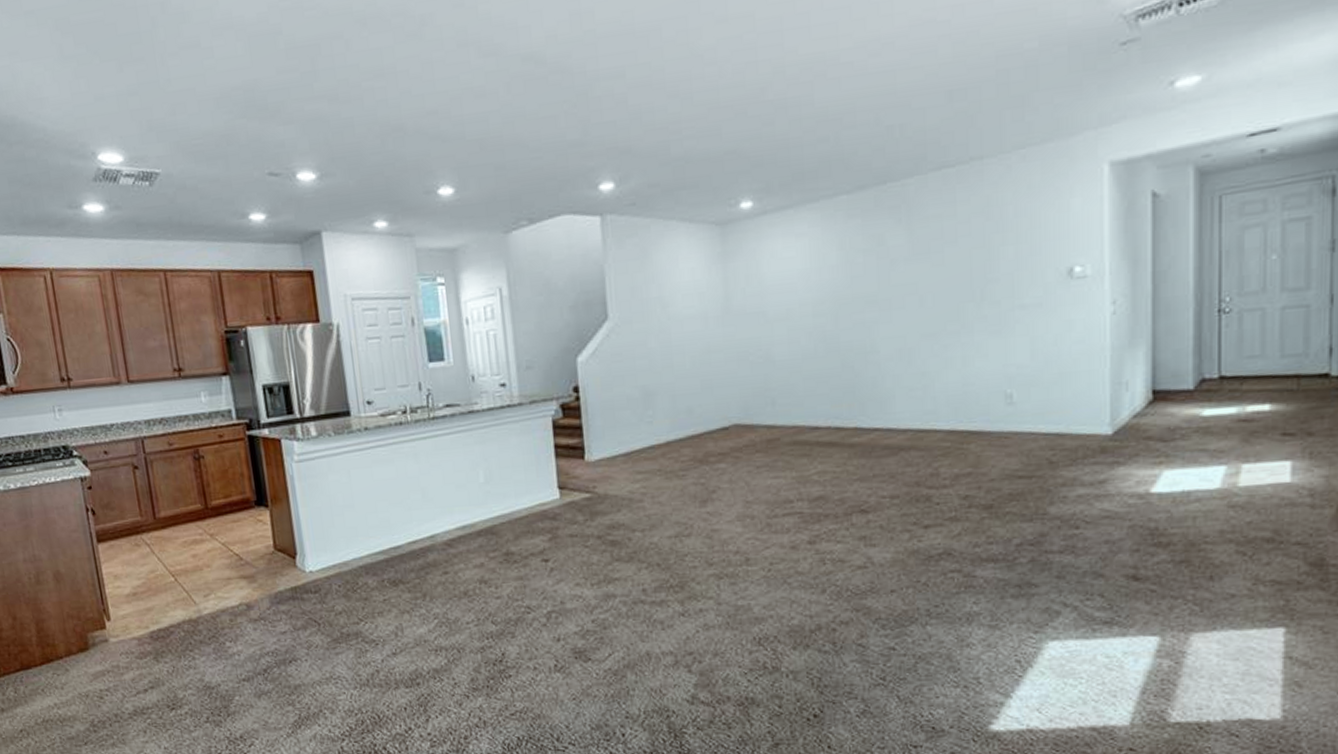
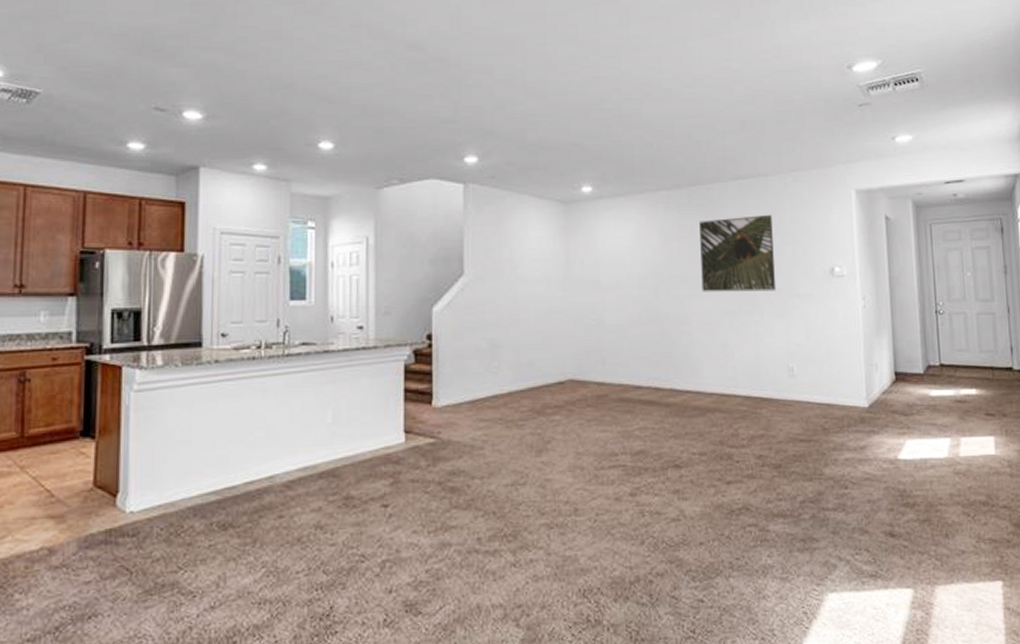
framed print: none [890,208,992,314] -> present [699,214,777,292]

